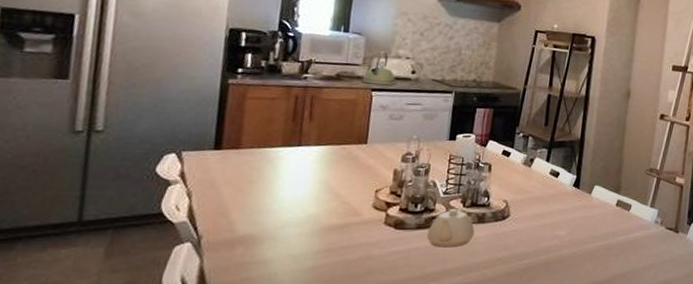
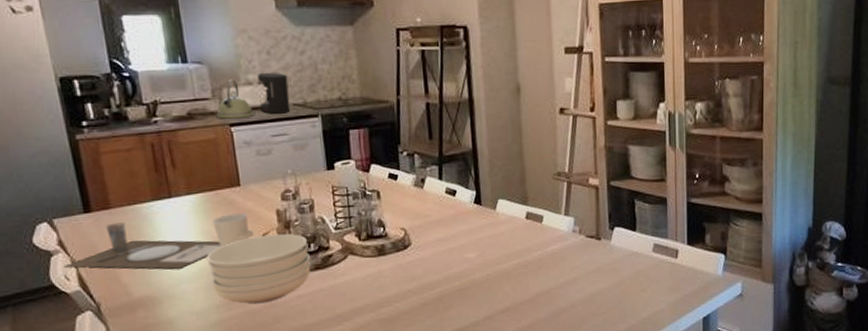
place setting: none [178,162,335,212] -> present [63,222,222,270]
bowl: none [316,190,416,255] -> present [206,233,311,305]
cup: none [332,168,369,197] -> present [212,213,255,248]
coffee maker: none [403,49,434,87] -> present [257,72,291,115]
teapot: present [426,207,475,248] -> none [327,241,377,286]

